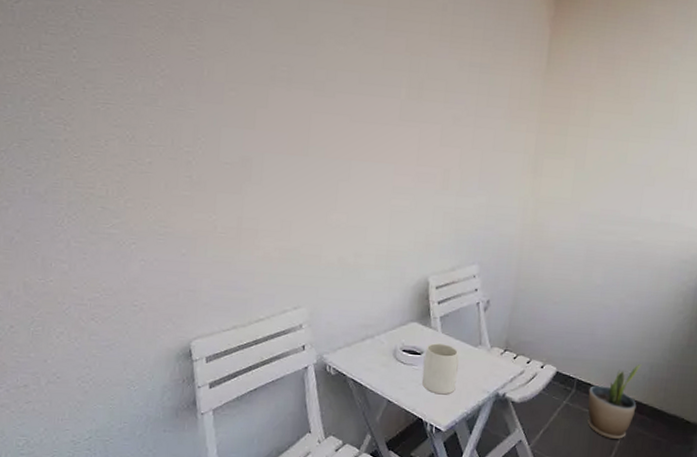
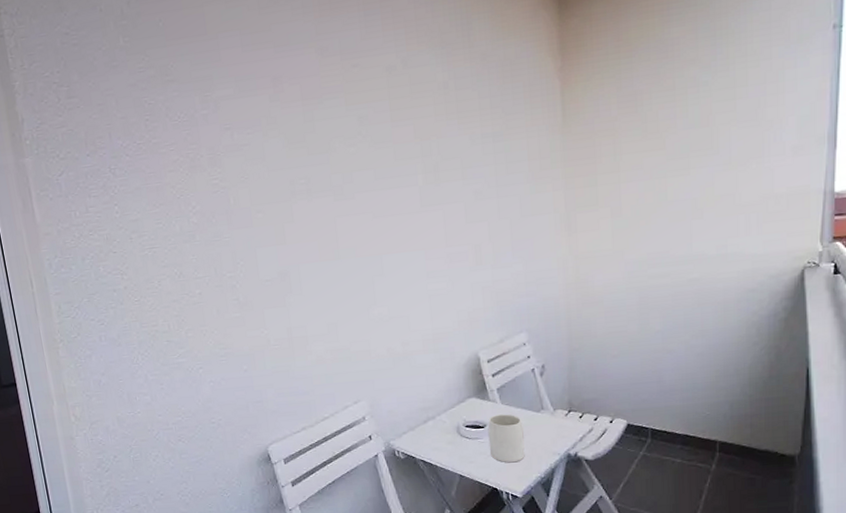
potted plant: present [587,364,642,439] -> none [665,404,721,483]

